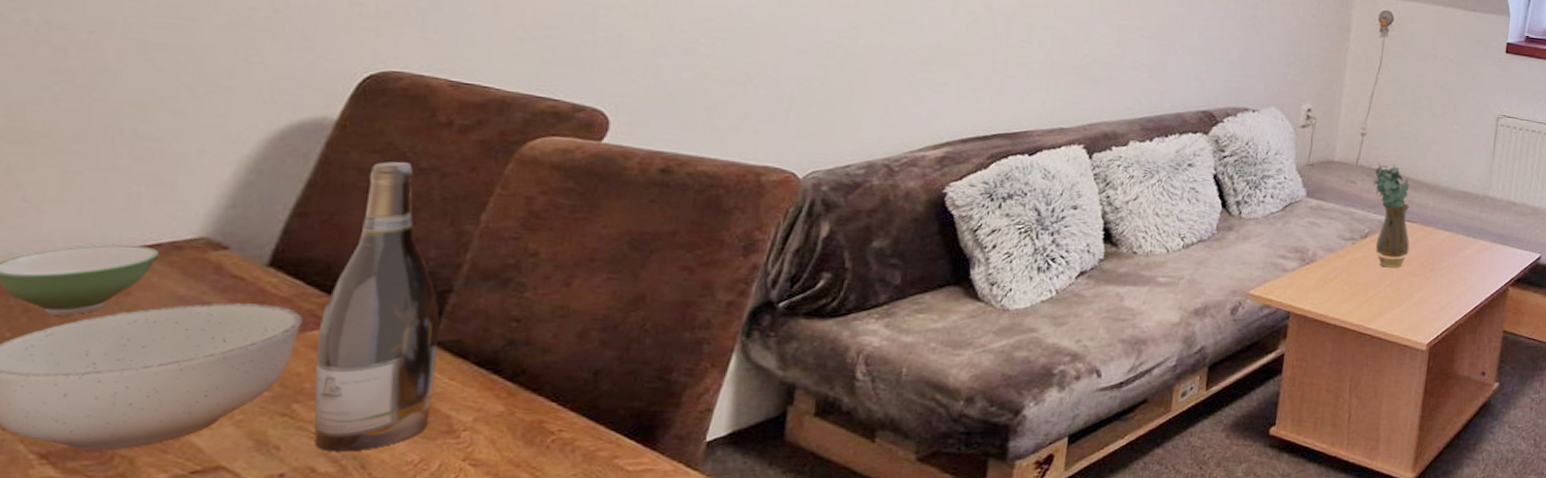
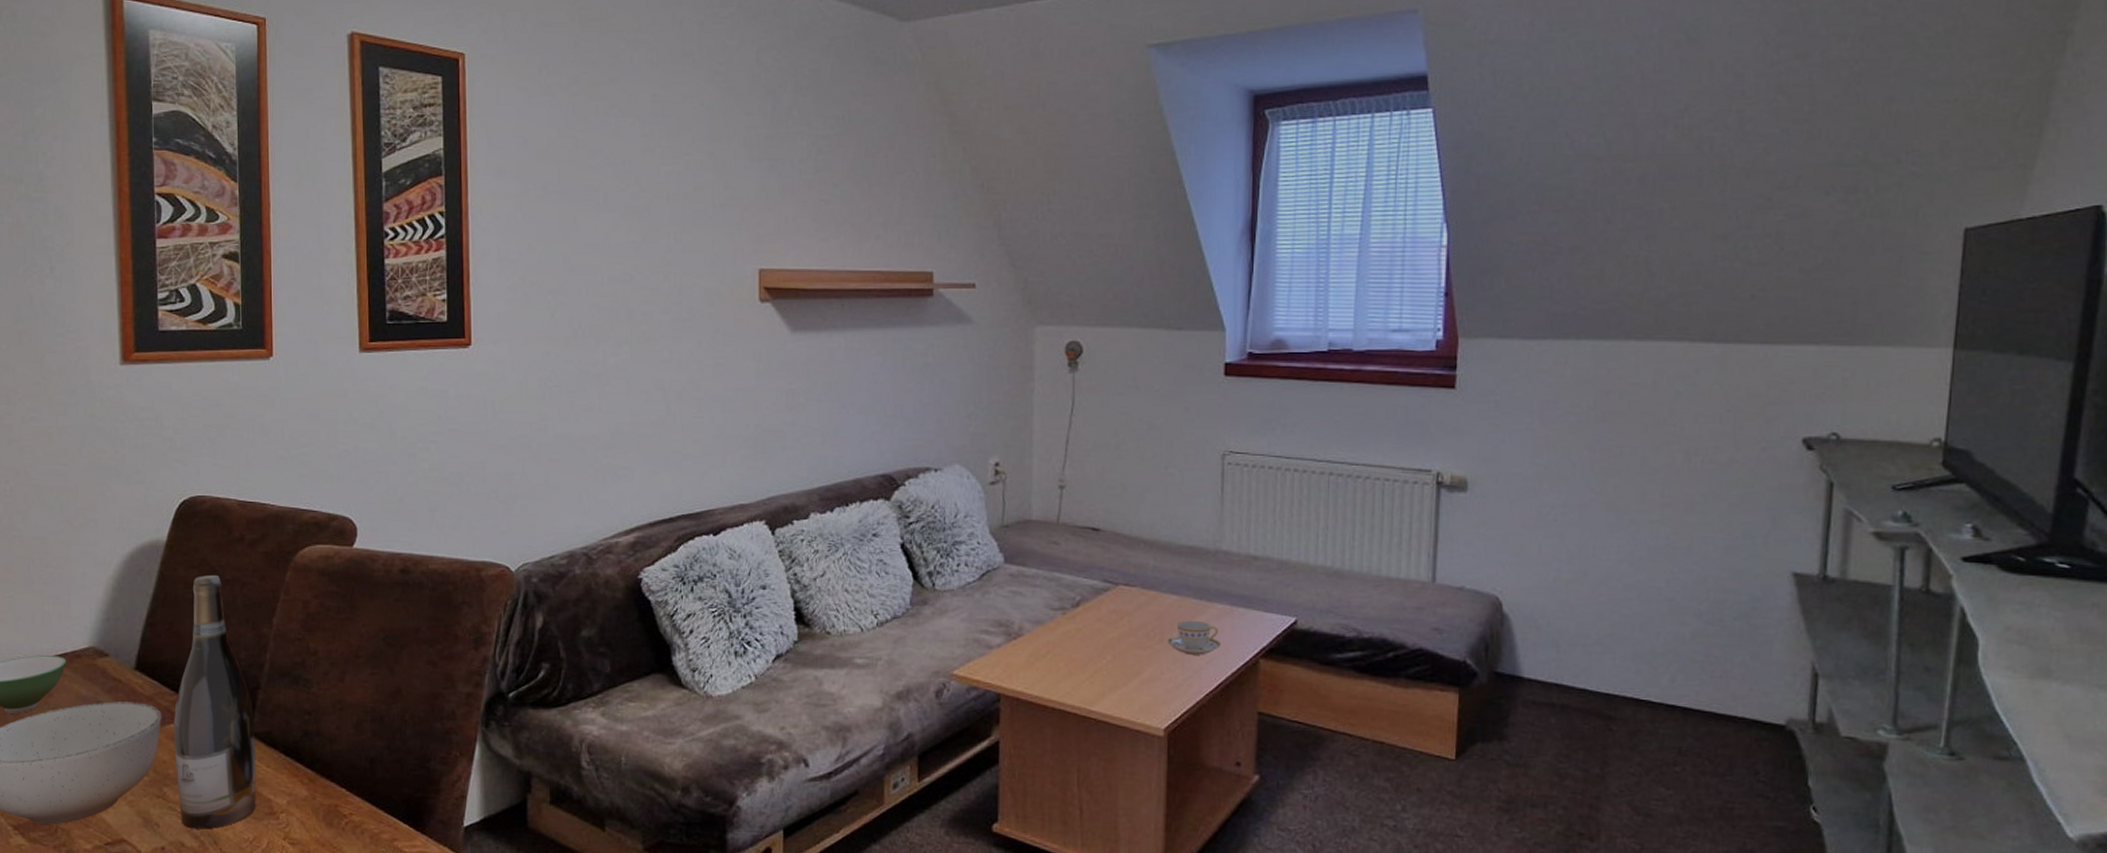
vase: present [1373,162,1410,269] -> none [1080,517,1131,642]
teacup: none [1436,253,1481,283] -> present [1166,620,1222,655]

